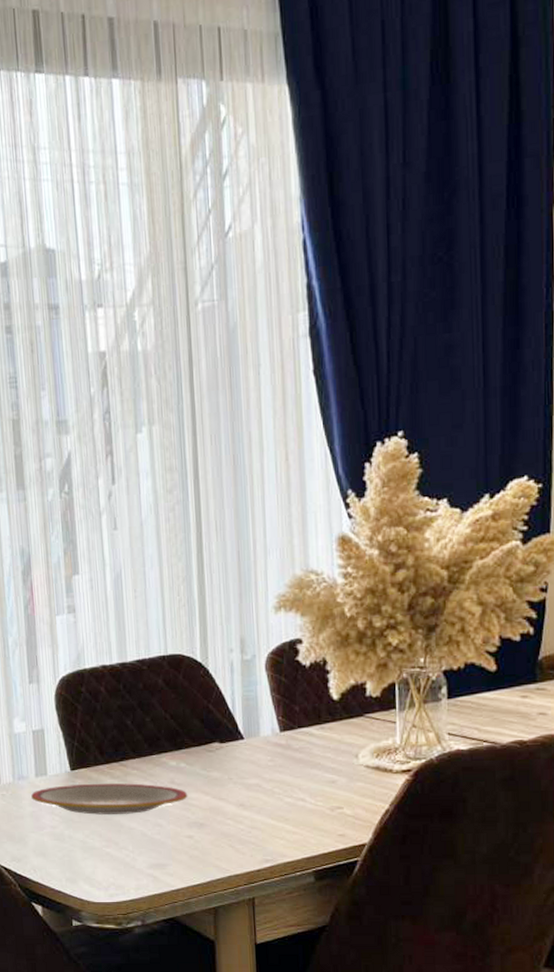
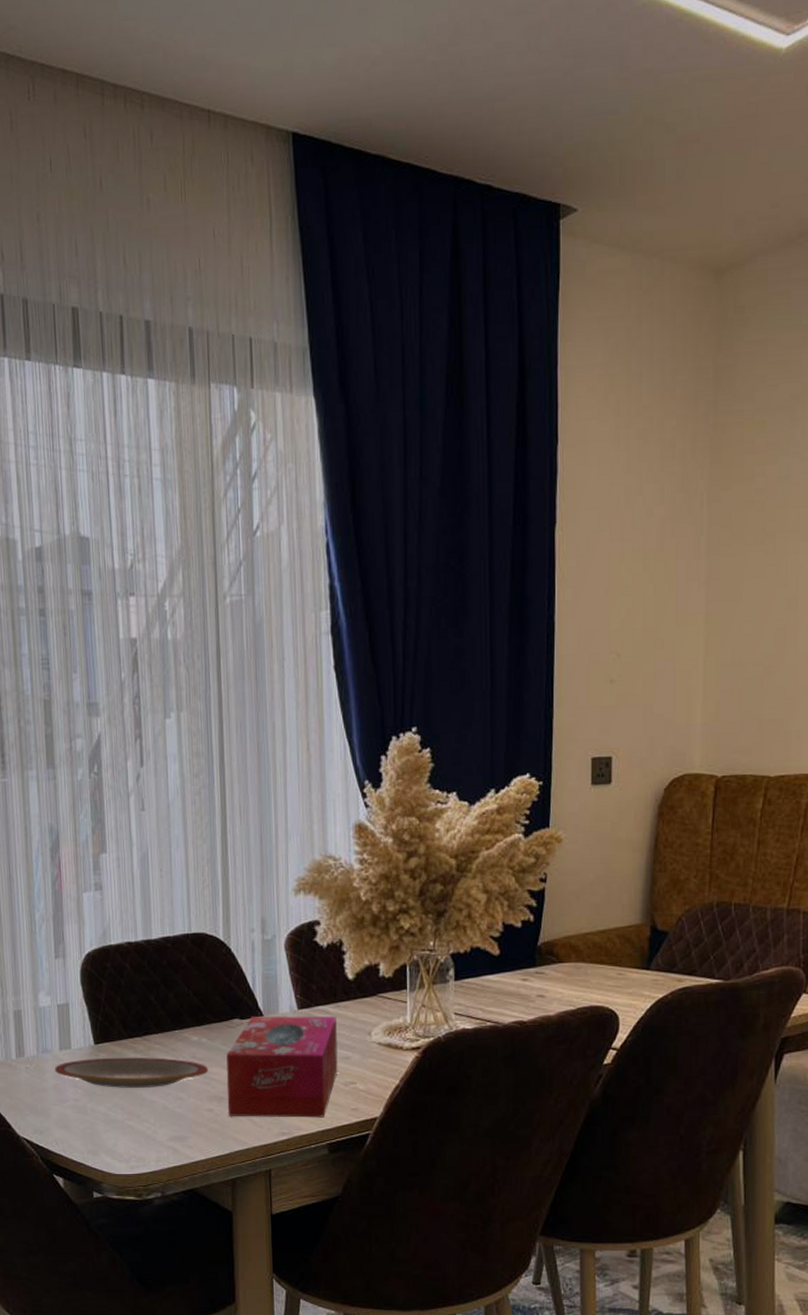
tissue box: none [206,738,324,844] -> present [226,1016,338,1118]

